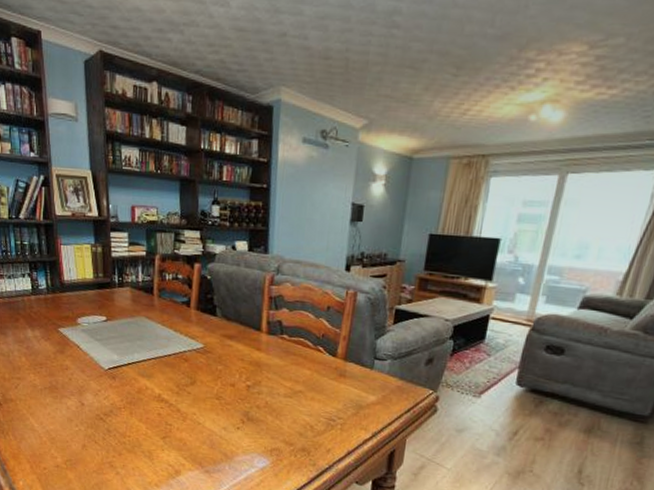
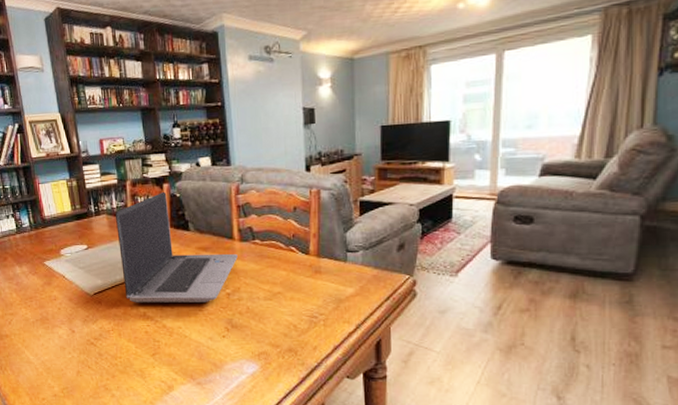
laptop computer: none [139,272,263,392] -> present [115,192,238,304]

